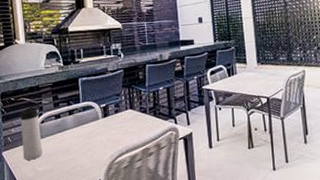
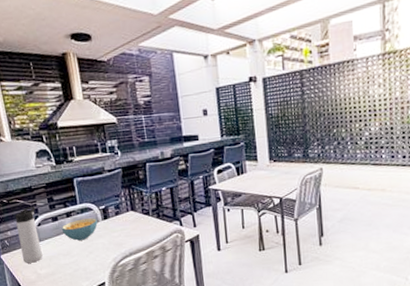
cereal bowl: none [63,116,98,138] -> present [61,218,98,241]

